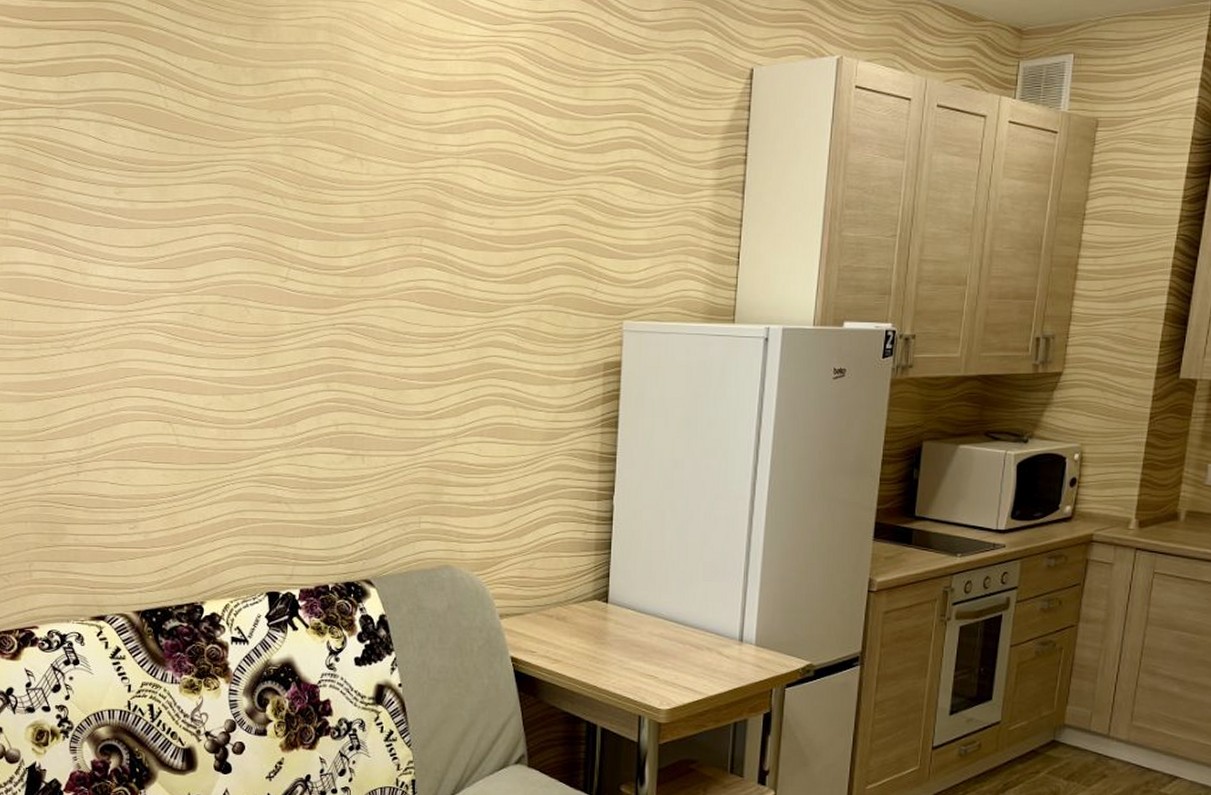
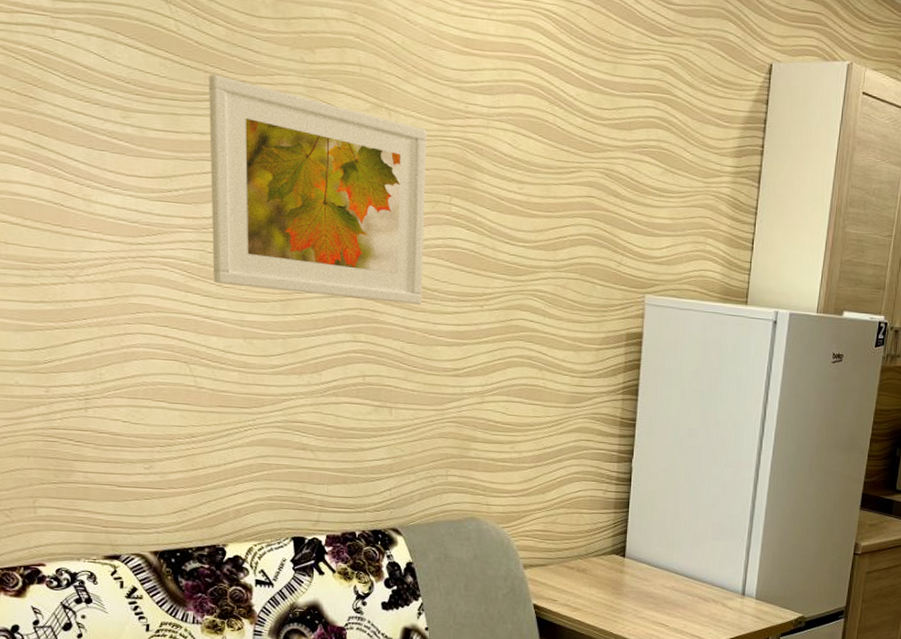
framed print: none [193,143,397,349] -> present [208,74,426,305]

